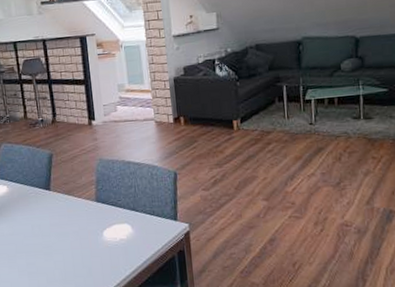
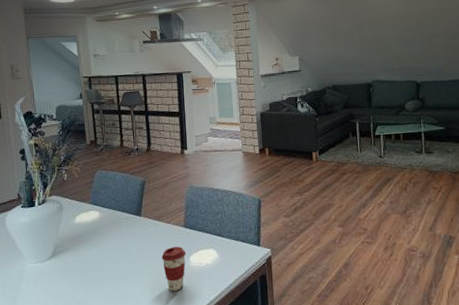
coffee cup: none [74,221,99,266] -> present [161,246,186,291]

